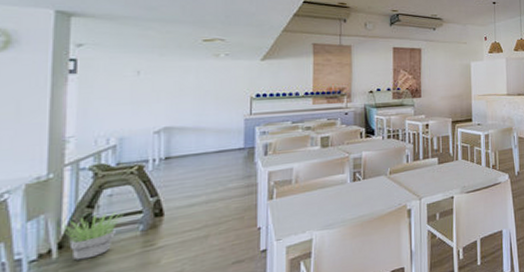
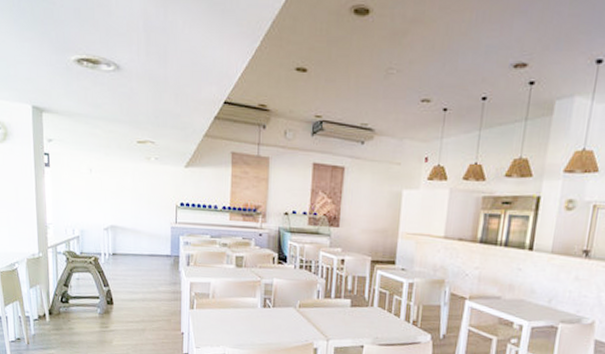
potted plant: present [58,212,123,260] -> none [48,292,87,327]

